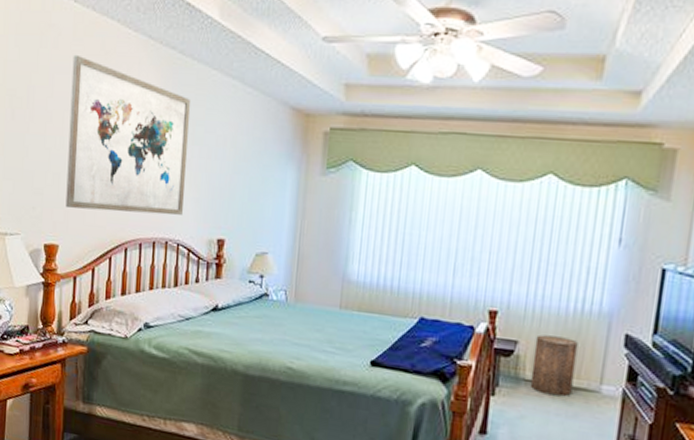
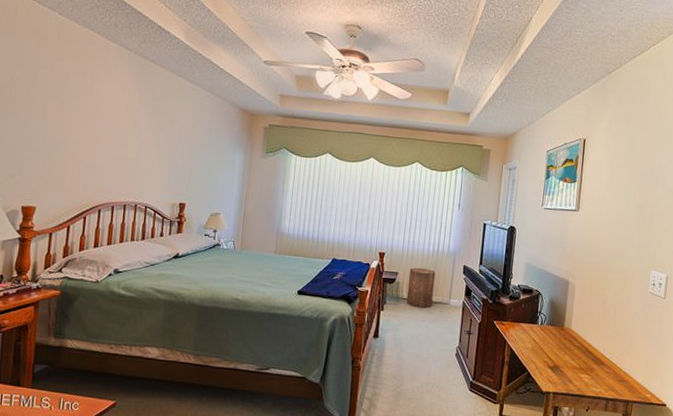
wall art: present [65,54,192,215] -> none [44,55,160,184]

